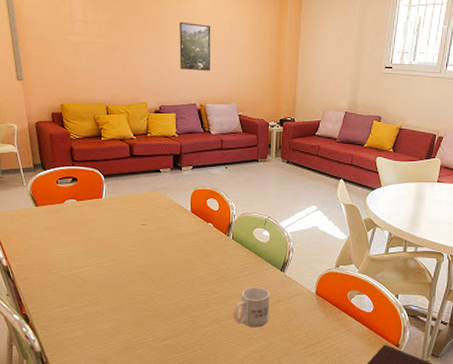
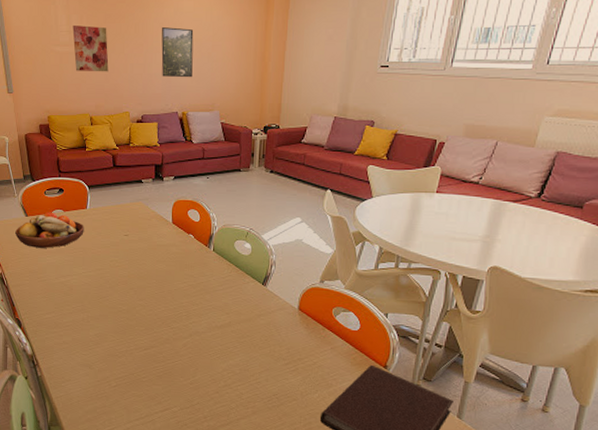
fruit bowl: none [22,201,99,239] -> present [14,212,84,248]
wall art: none [88,15,126,63] -> present [72,24,109,72]
mug: present [234,286,270,327] -> none [214,299,251,341]

